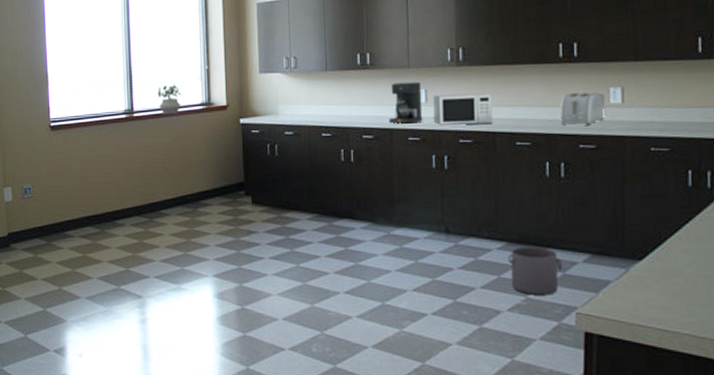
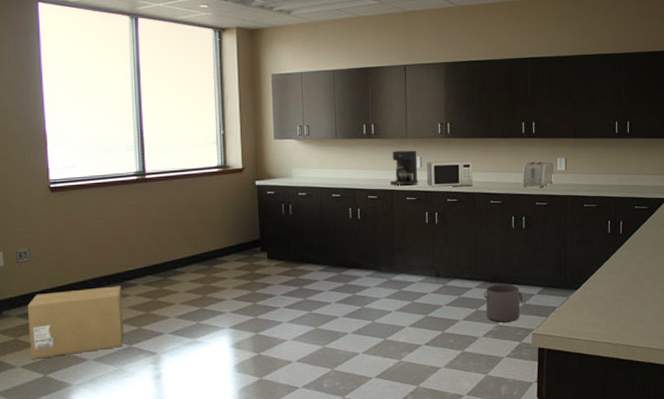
box: none [30,225,113,293] -> present [27,286,124,359]
potted plant: present [157,84,182,114] -> none [171,147,197,176]

